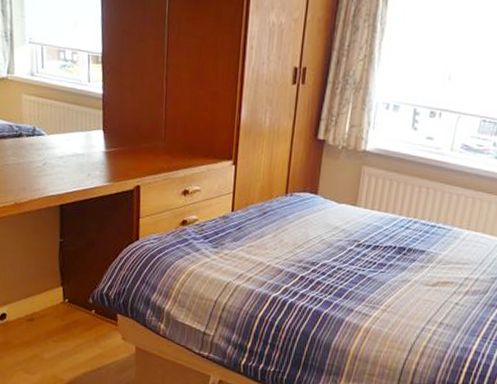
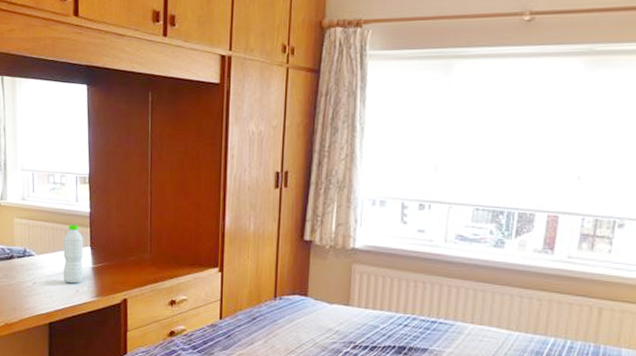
water bottle: none [75,105,96,167] -> present [63,224,83,284]

